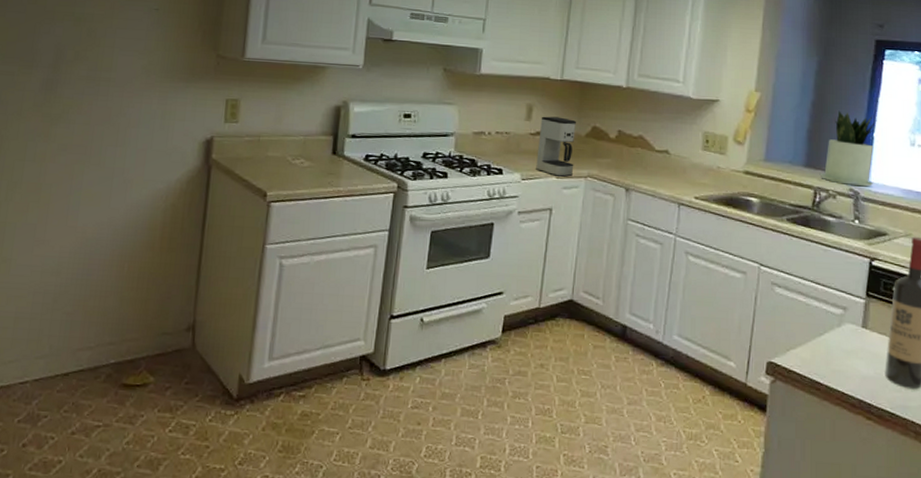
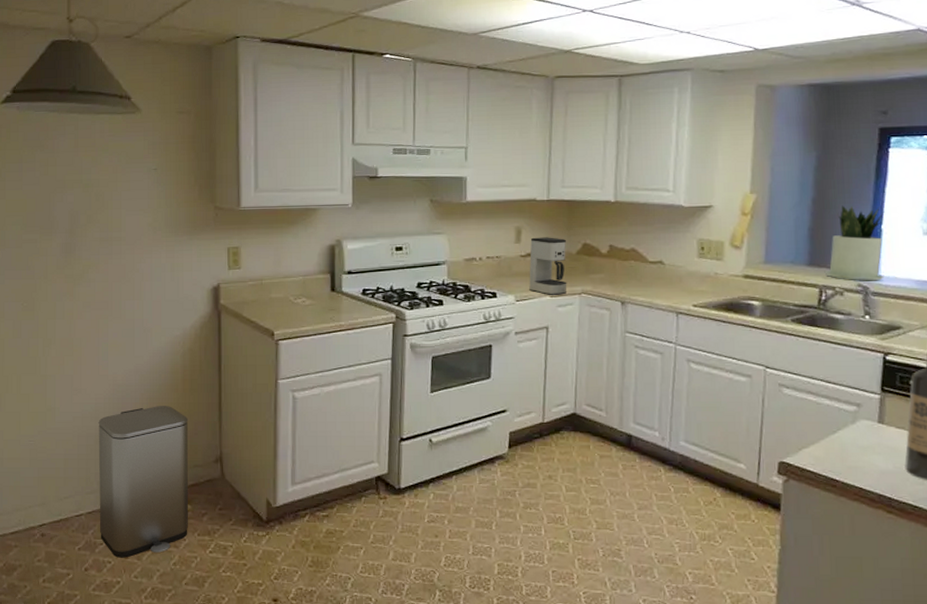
pedal bin: none [45,264,162,434] -> present [98,406,189,558]

